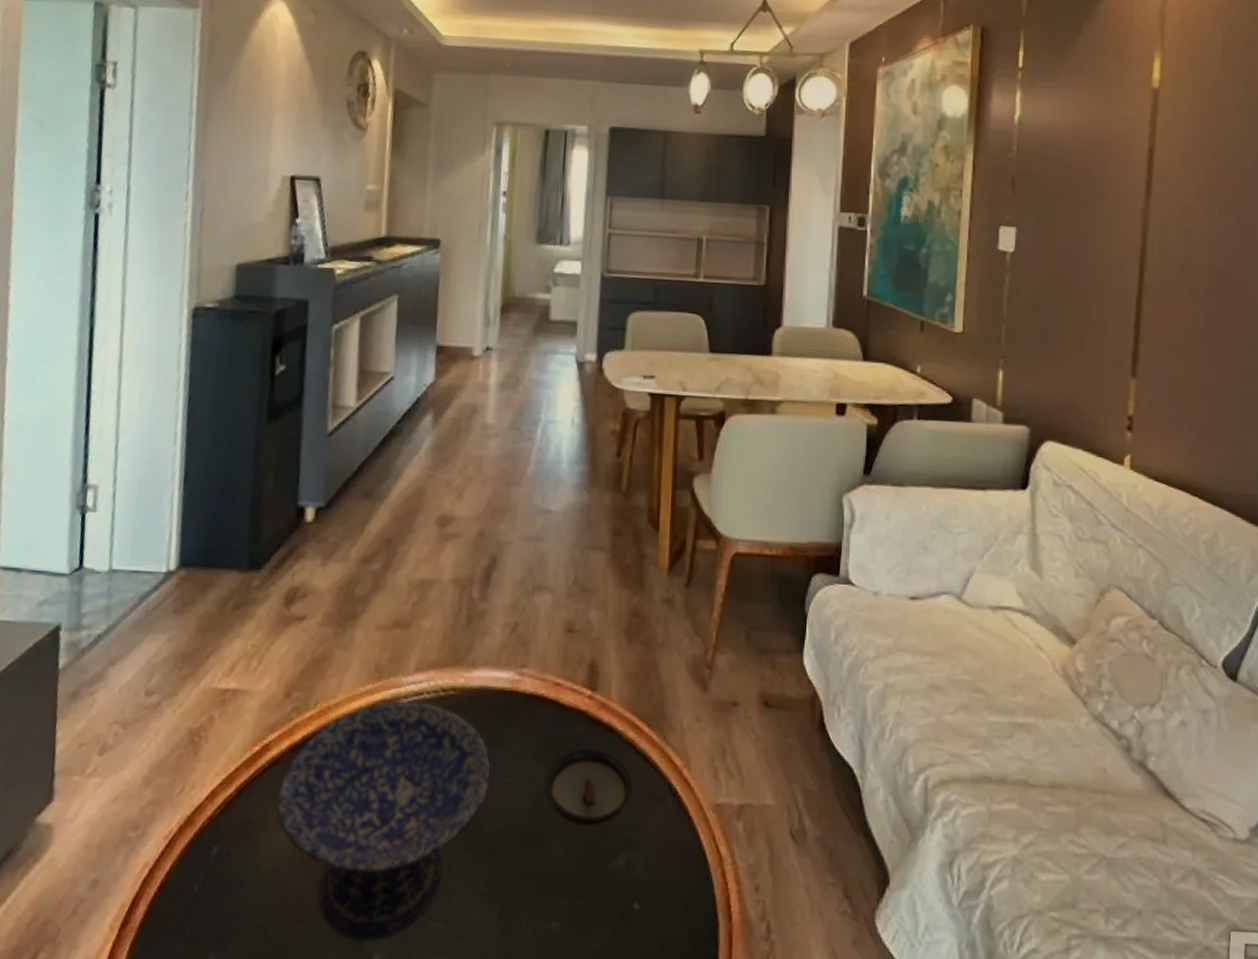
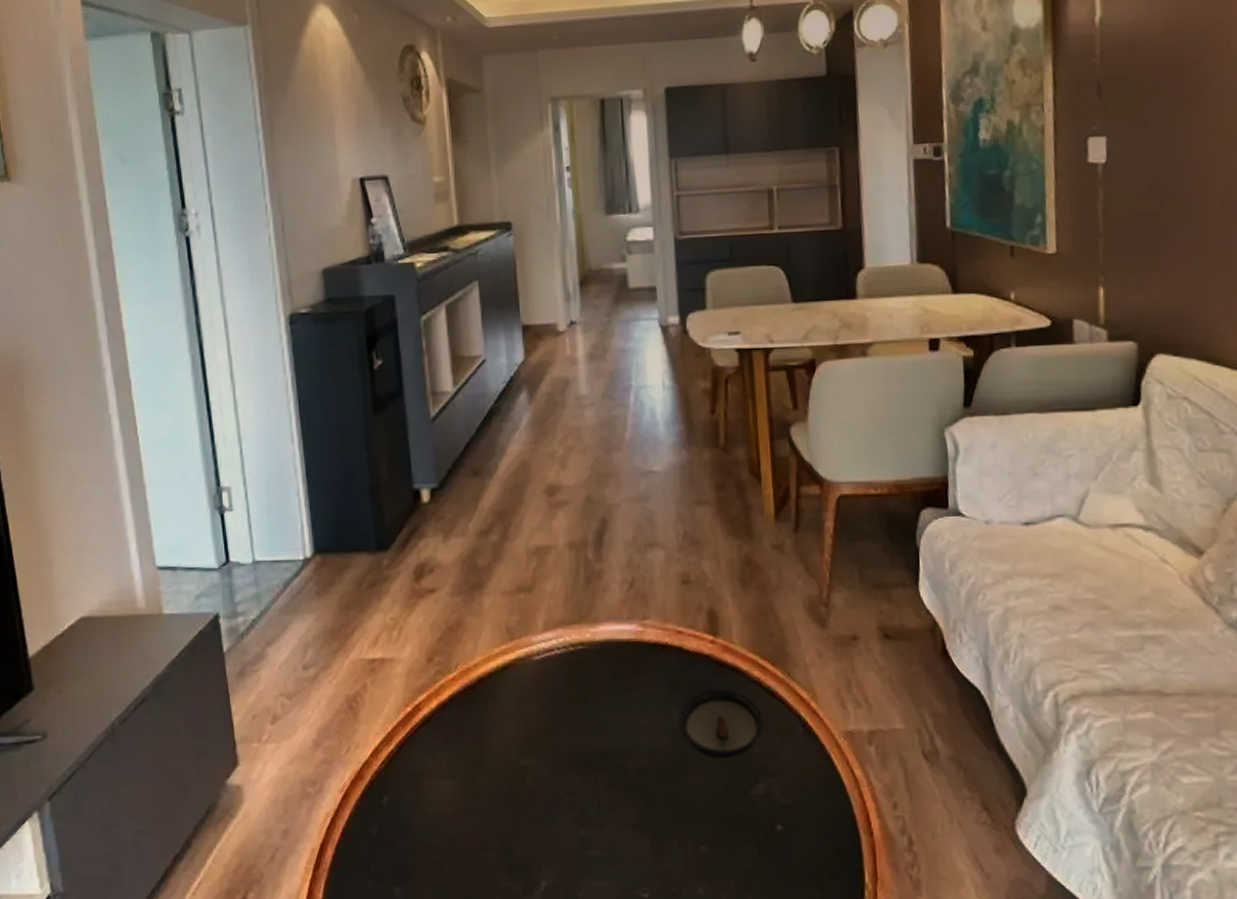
decorative bowl: present [276,701,491,942] -> none [434,658,627,871]

